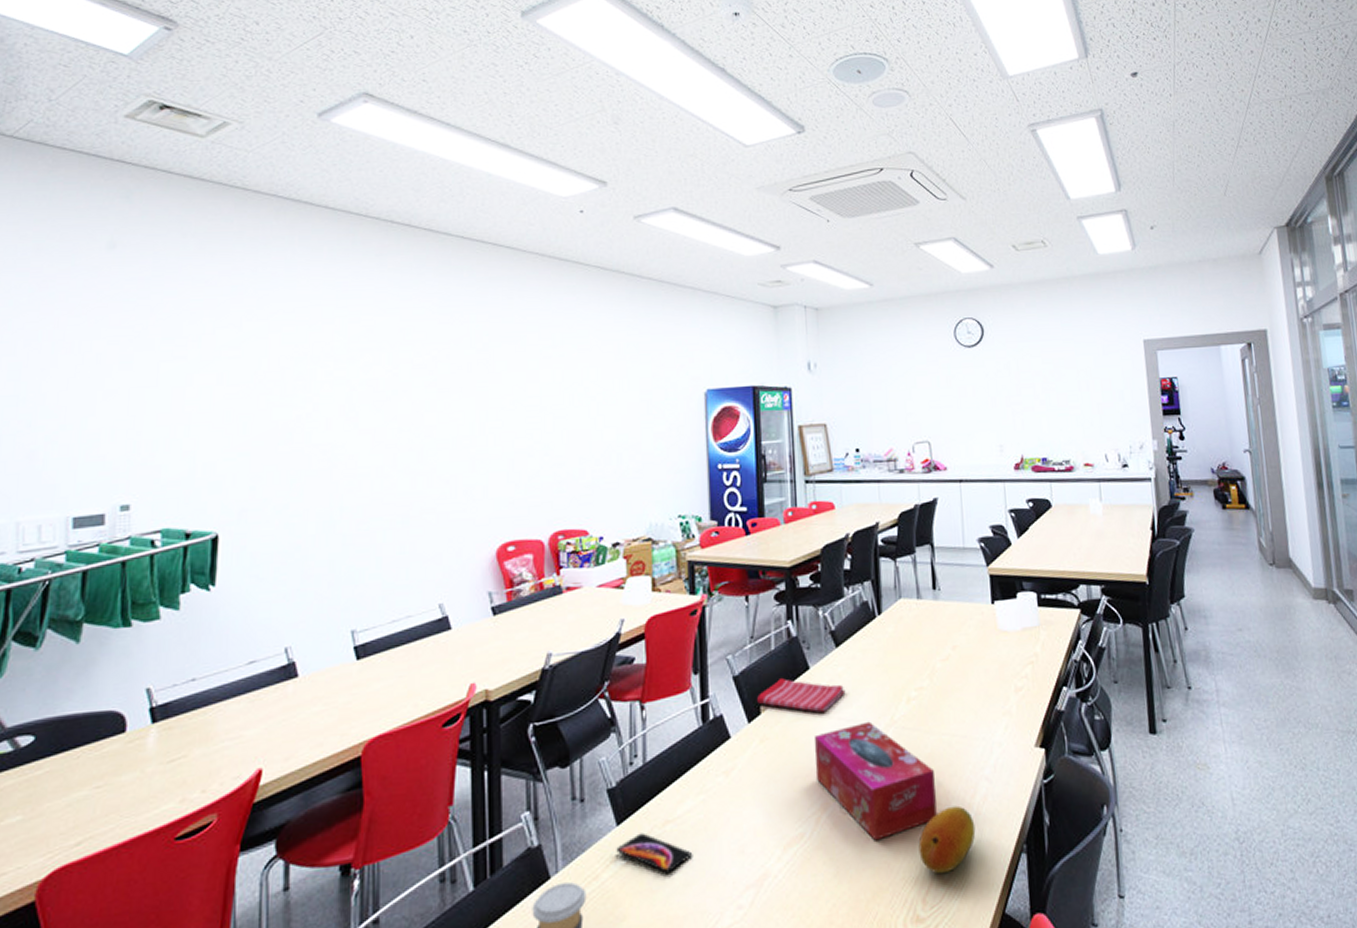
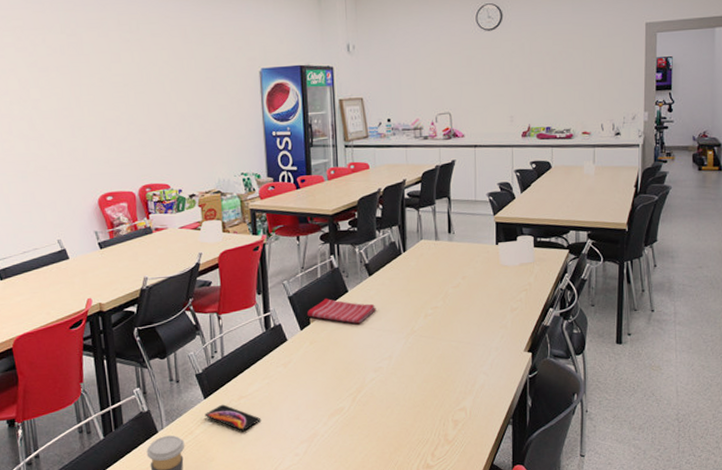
tissue box: present [814,721,937,841] -> none [351,331,445,414]
fruit: present [918,805,976,875] -> none [430,391,474,437]

